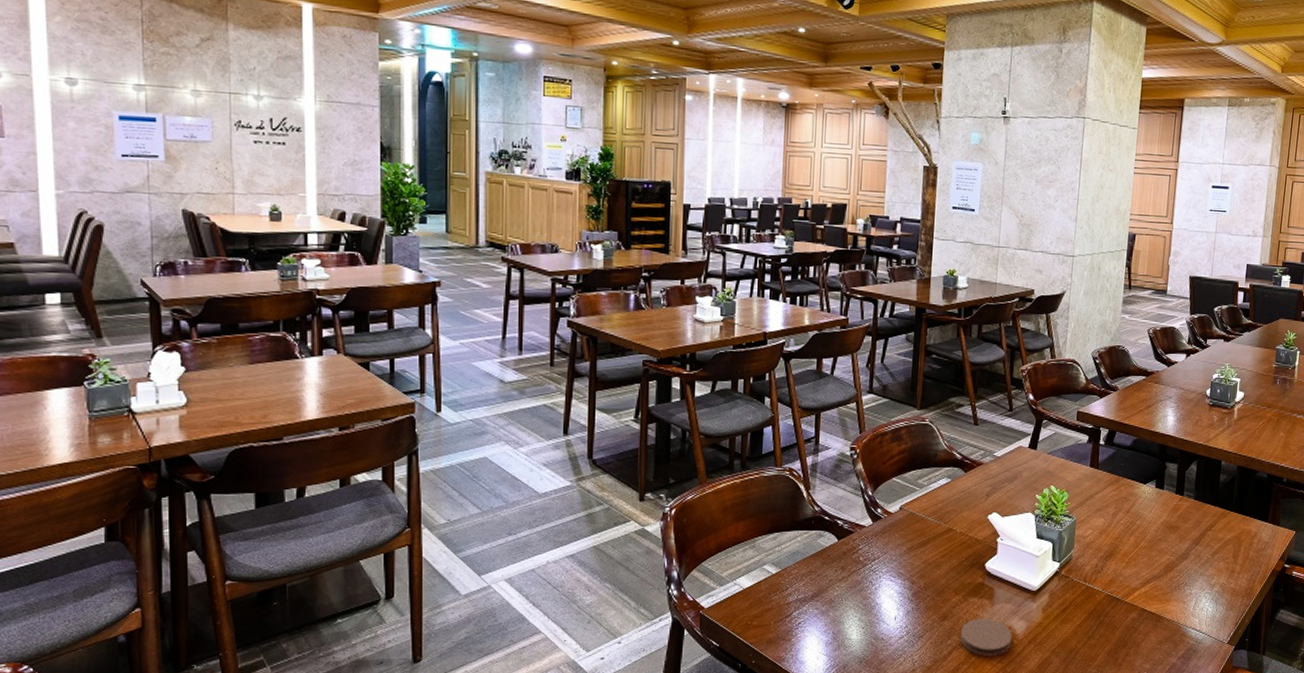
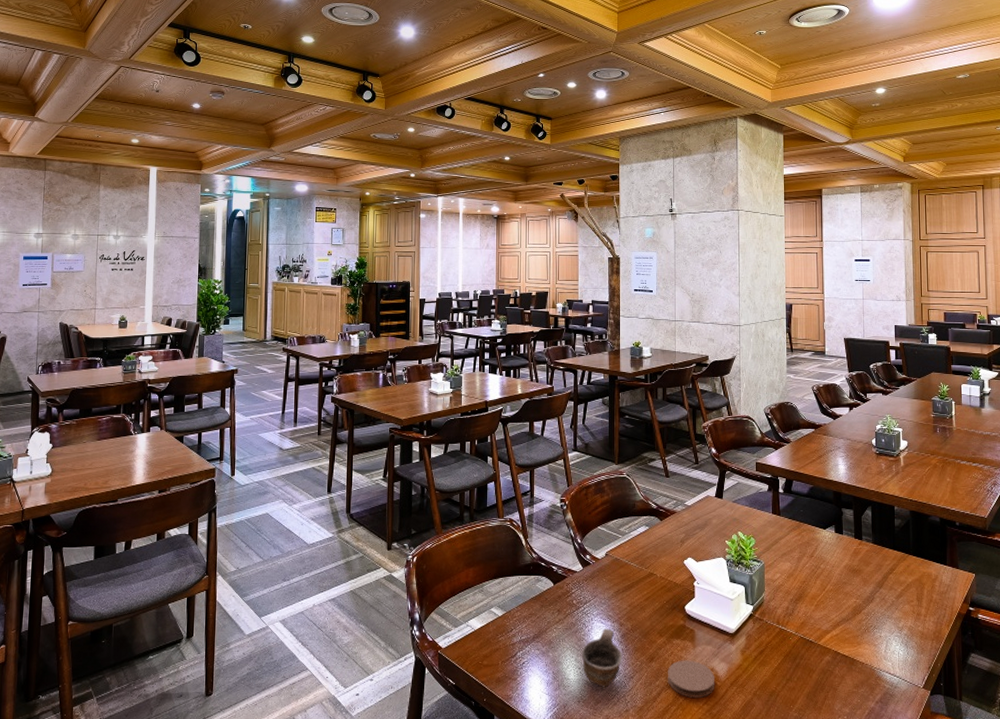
cup: none [866,586,913,648] -> present [581,628,623,688]

